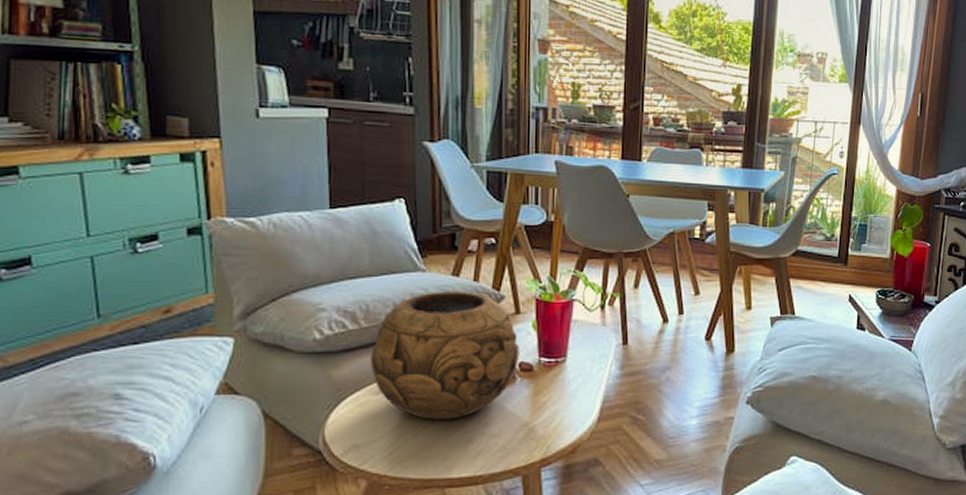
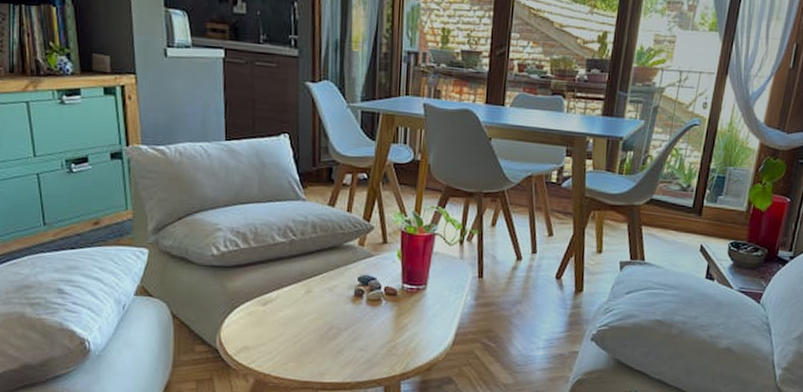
decorative bowl: present [369,291,519,420] -> none [257,219,386,332]

